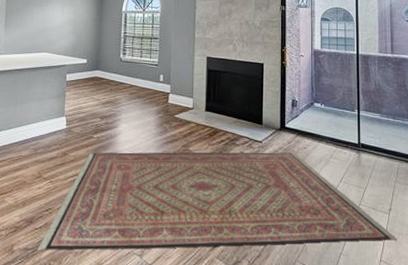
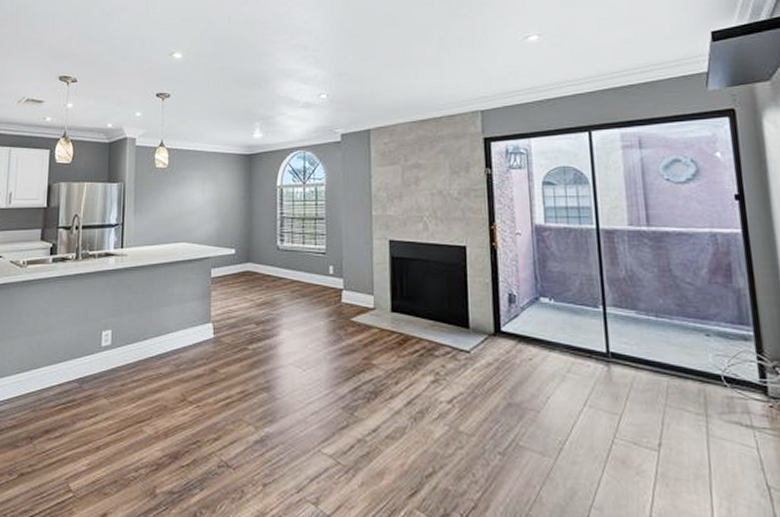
area rug: present [37,152,398,251] -> none [185,365,674,496]

